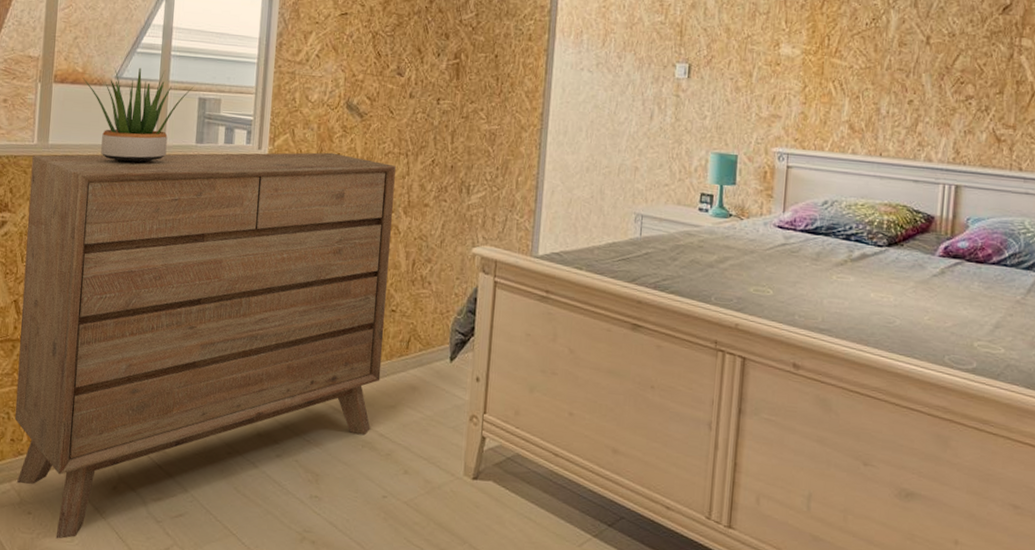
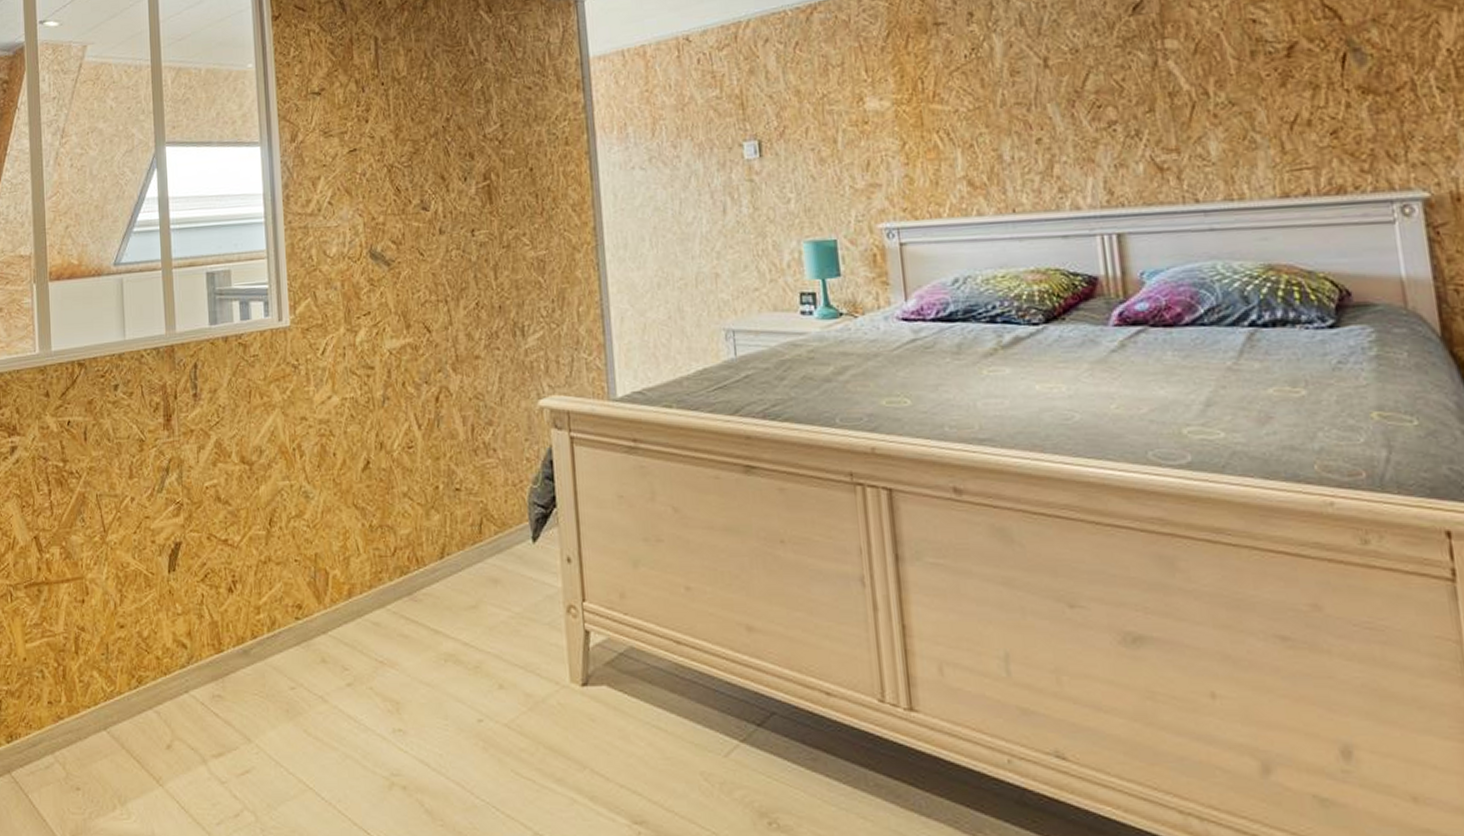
dresser: present [14,152,396,539] -> none [36,311,455,817]
potted plant: present [82,67,194,164] -> none [79,248,199,361]

